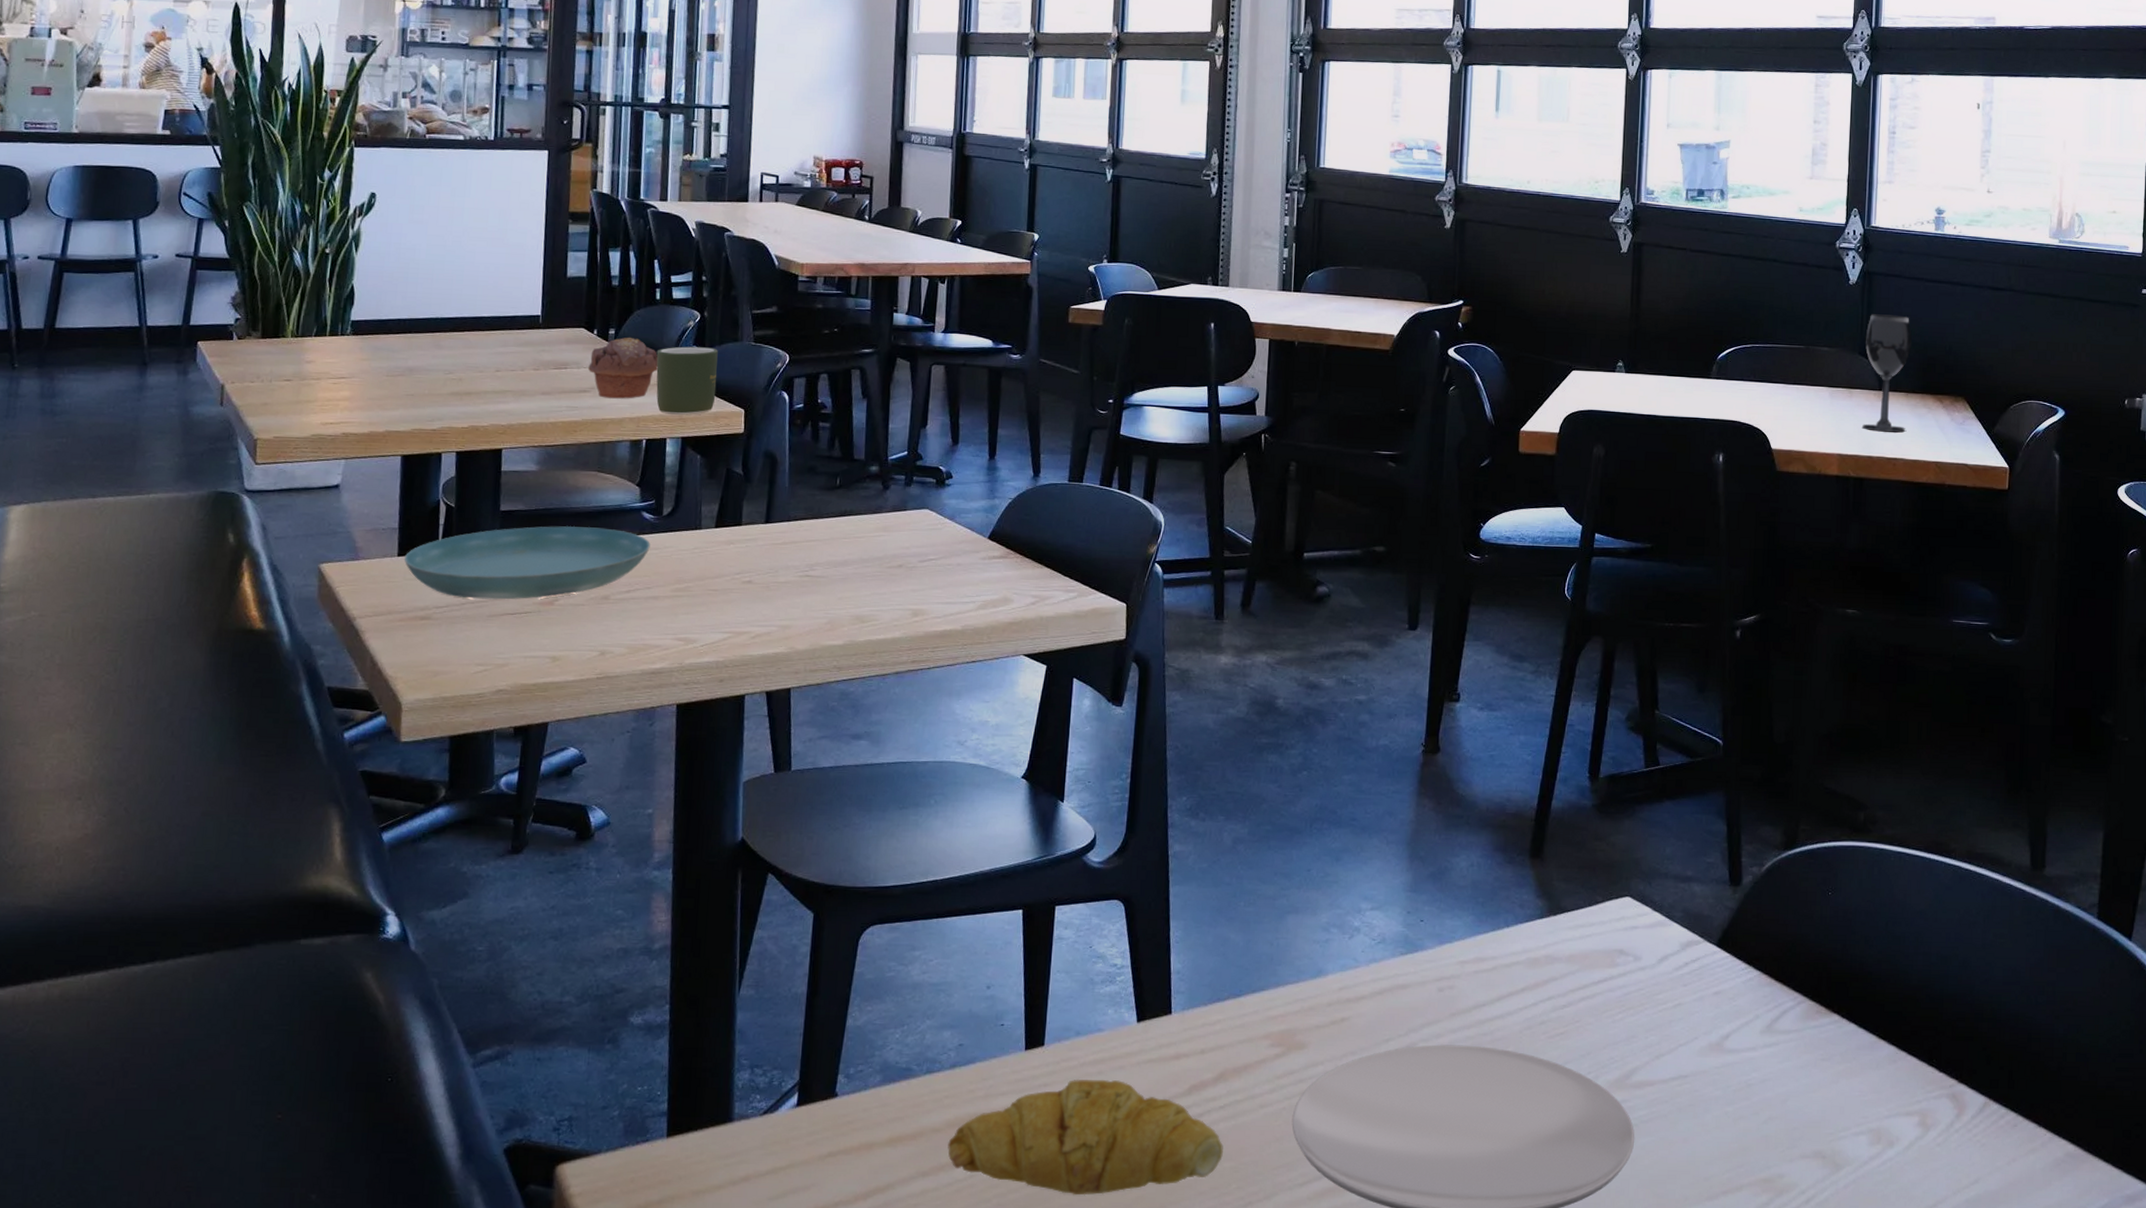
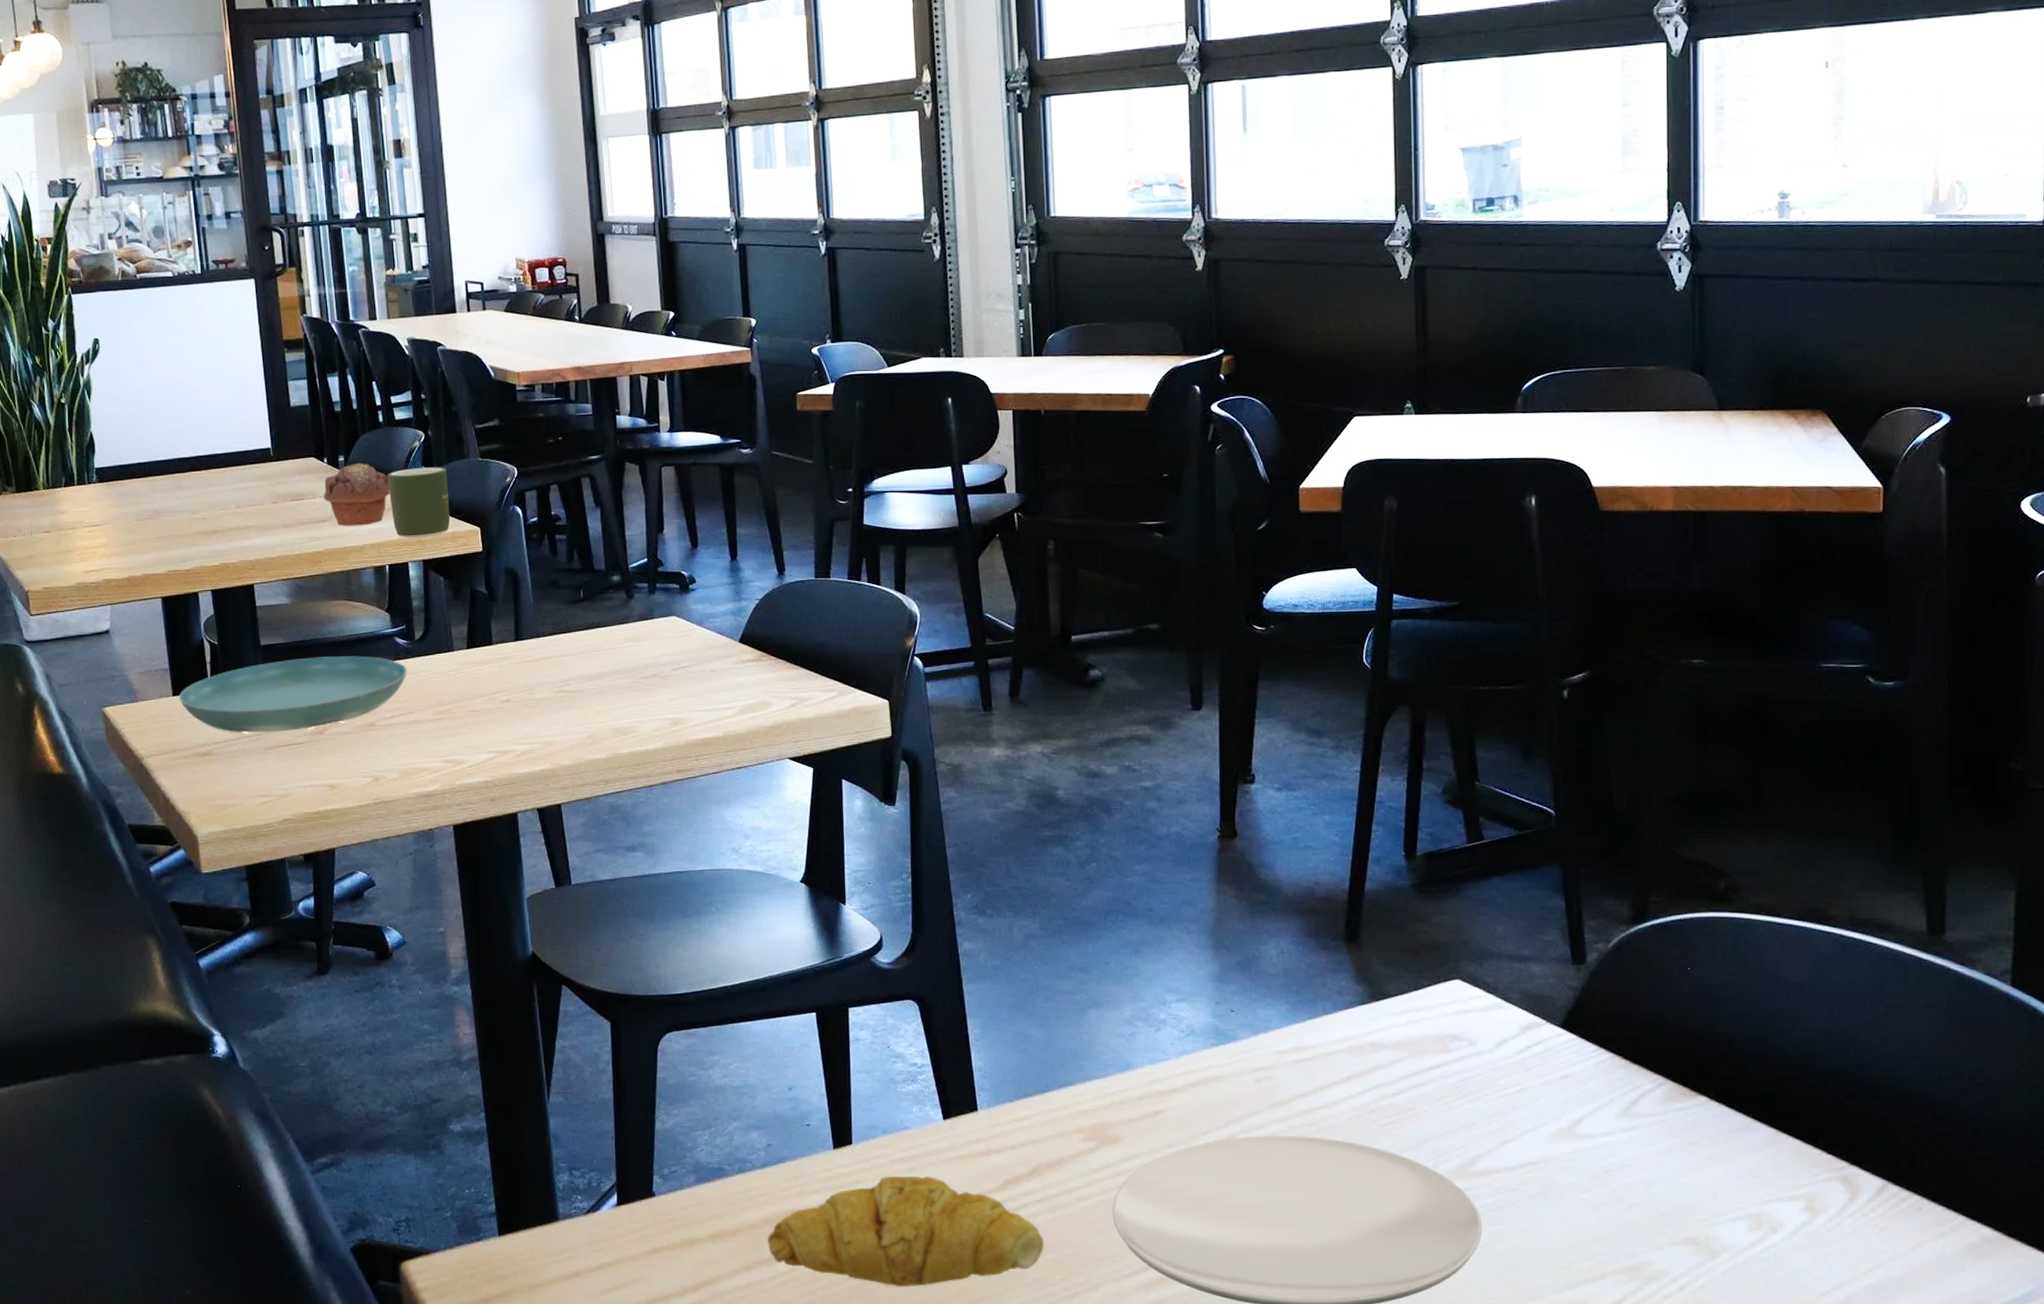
wine glass: present [1862,314,1913,432] -> none [1698,321,1757,457]

